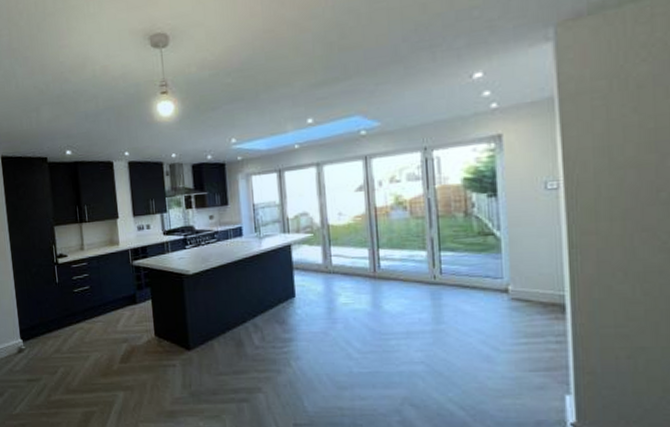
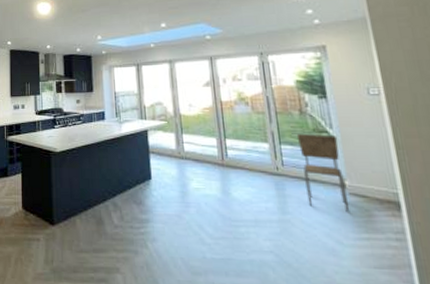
dining chair: none [458,237,510,319] -> present [296,133,350,213]

